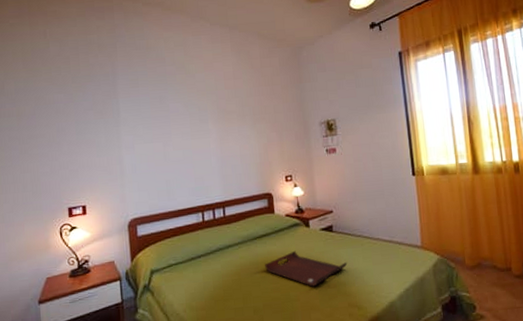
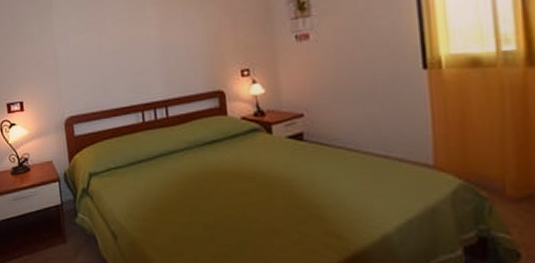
serving tray: present [265,250,348,287] -> none [216,161,323,207]

